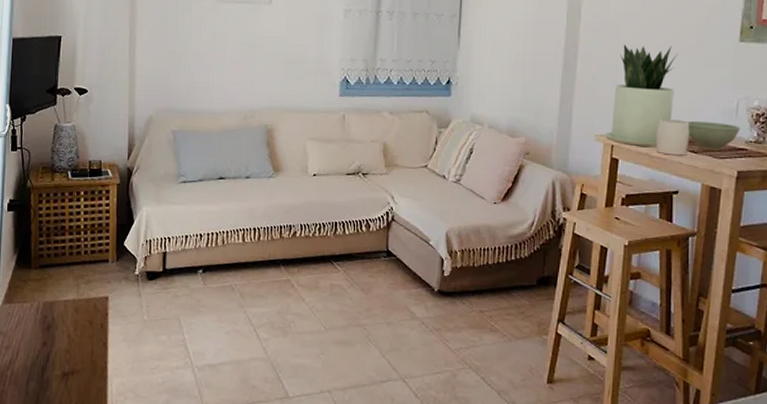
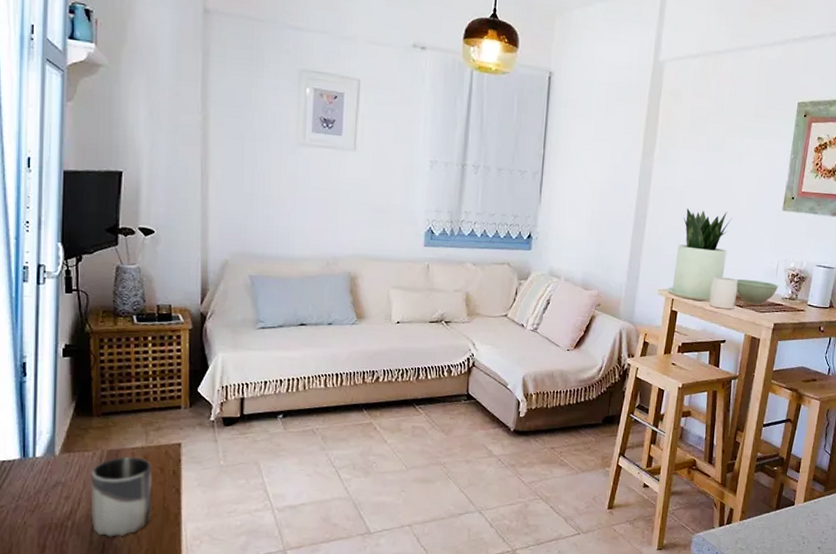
cup: none [27,309,83,389] -> present [90,457,153,537]

